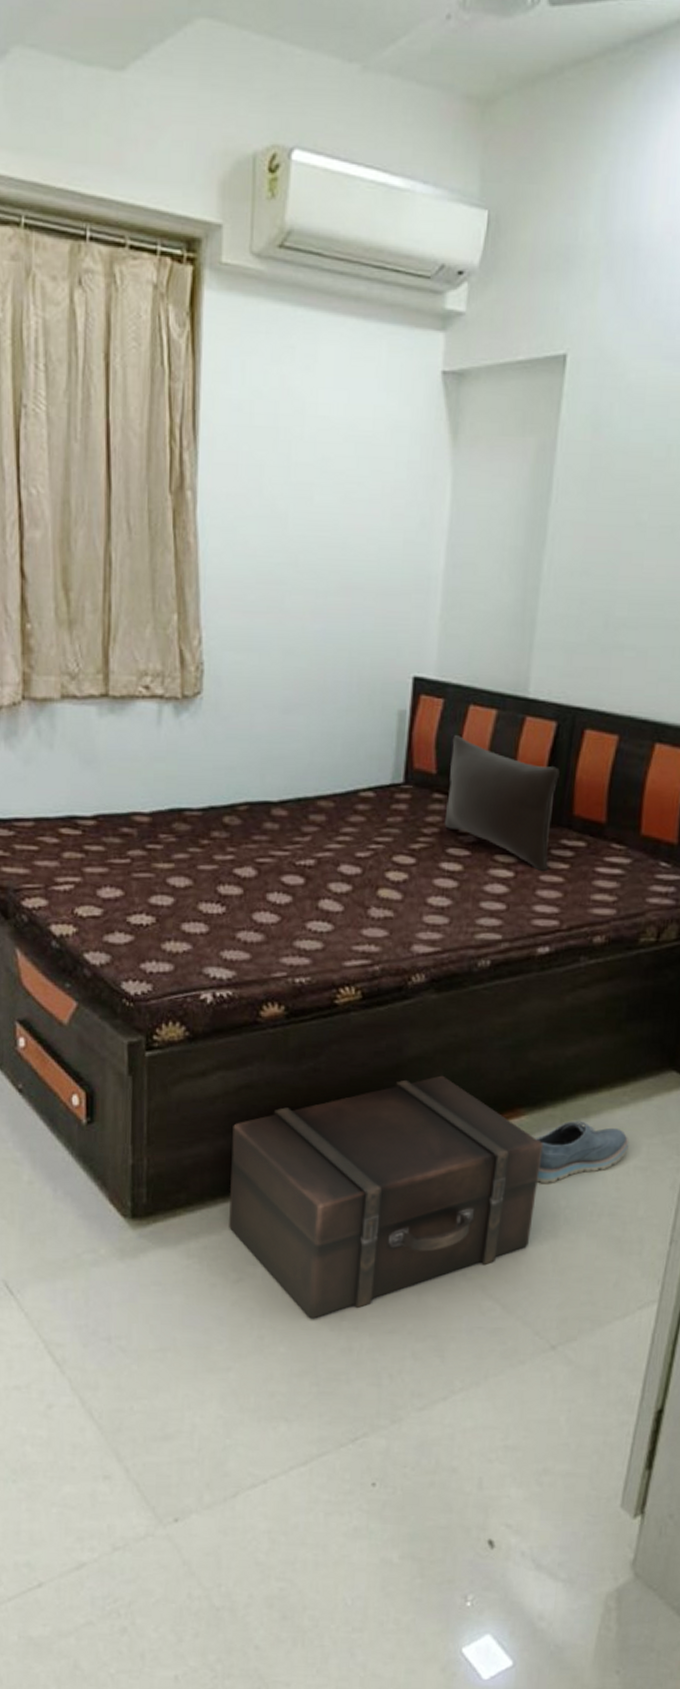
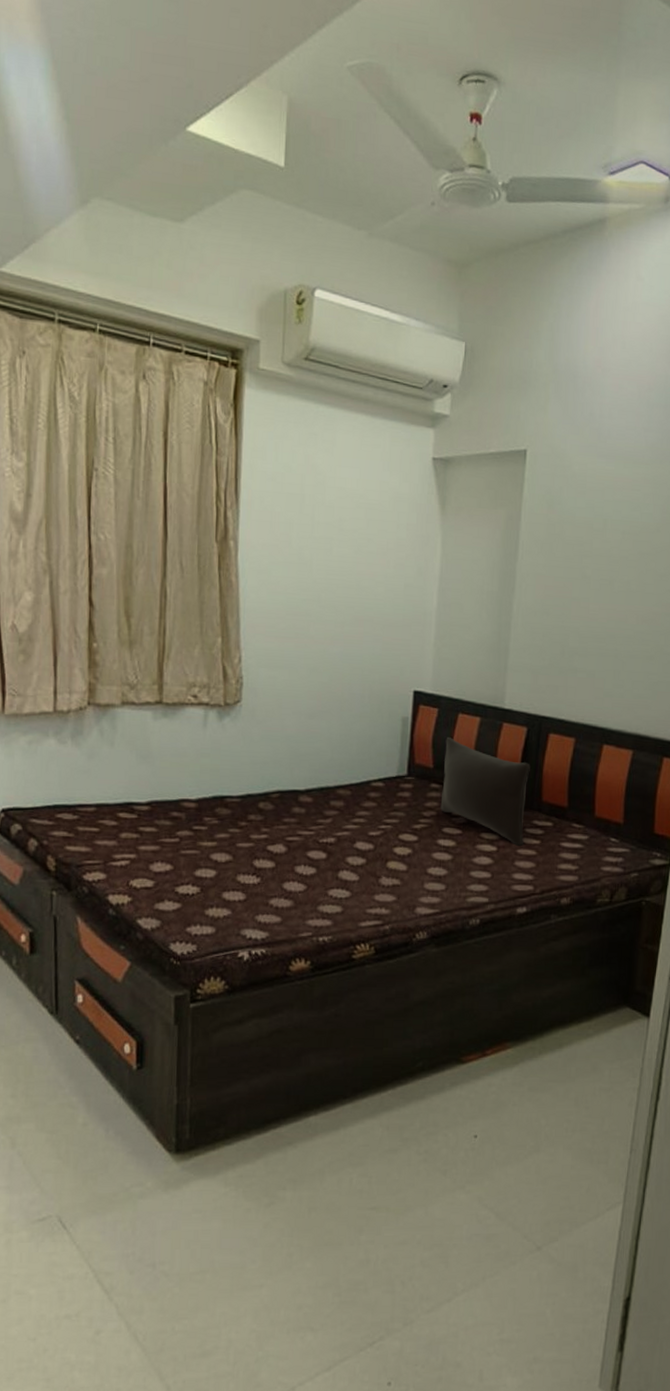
suitcase: present [229,1075,543,1319] -> none [262,1016,526,1235]
shoe: present [535,1120,629,1184] -> none [519,1051,595,1106]

